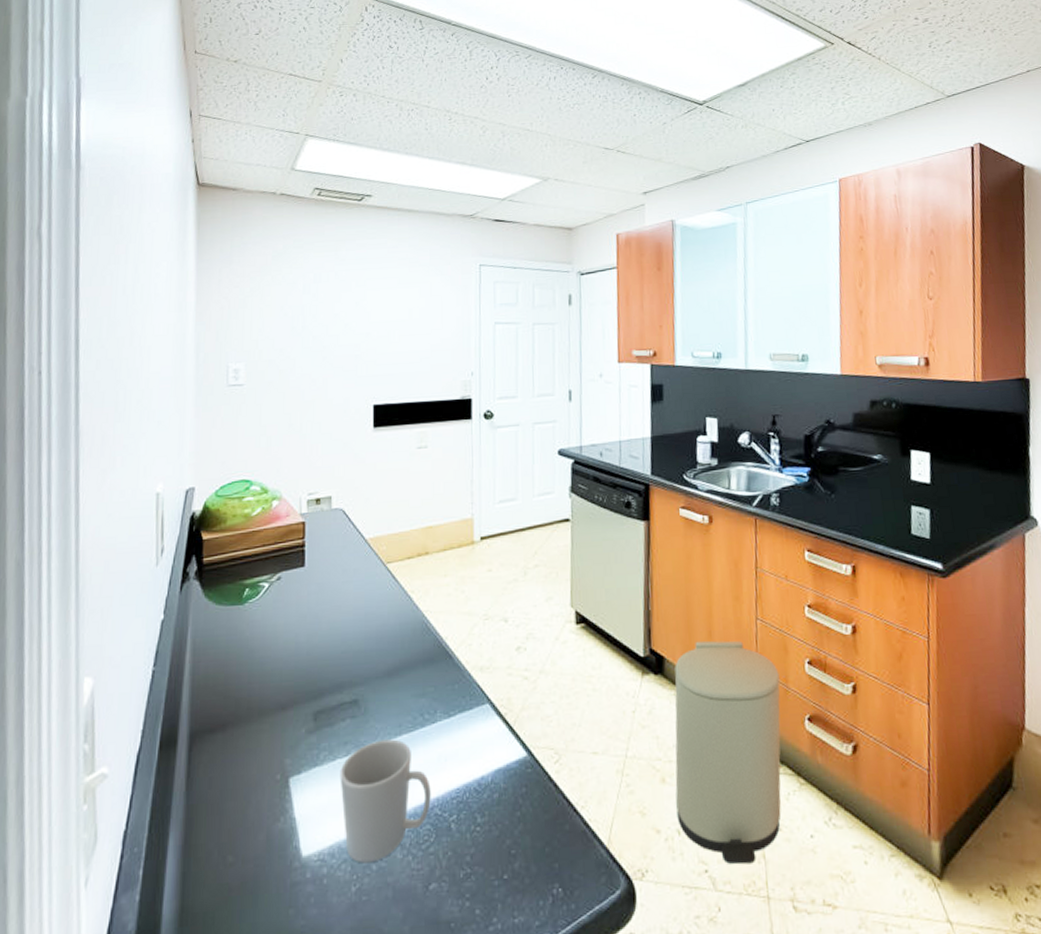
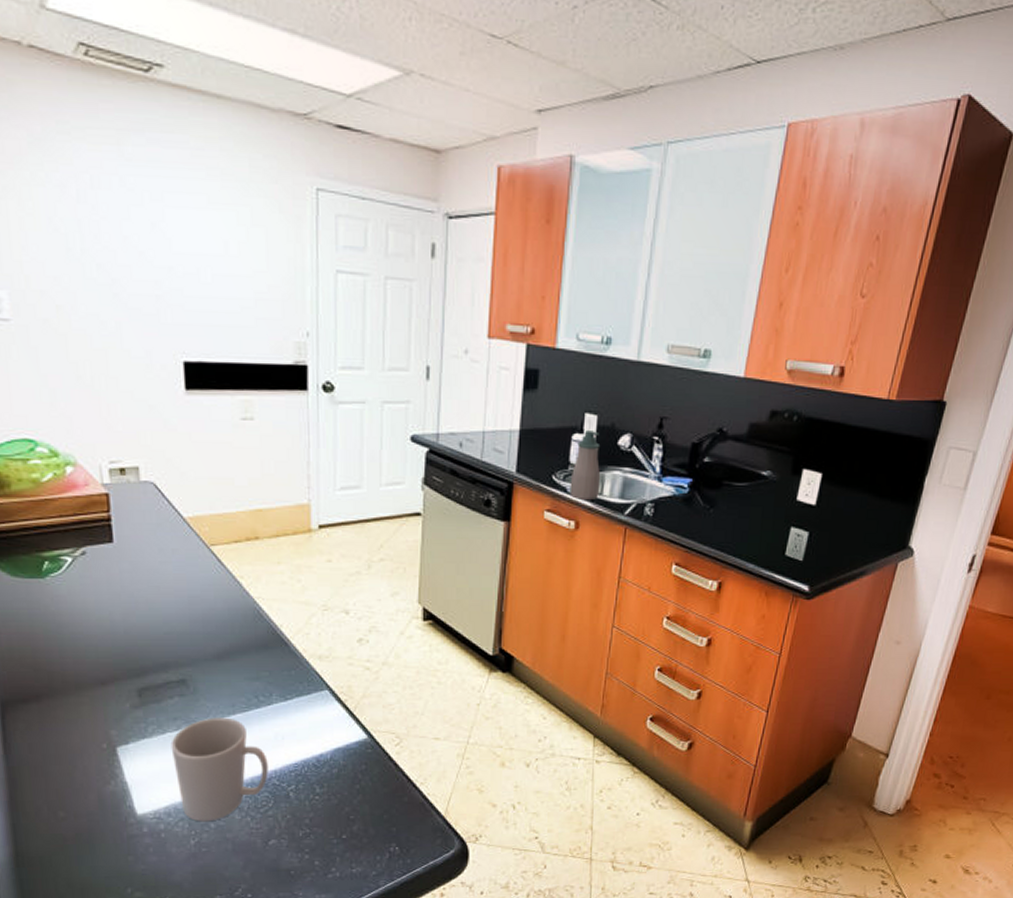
pedal bin: present [674,640,781,865] -> none [513,644,628,834]
soap bottle: none [699,432,728,496] -> present [569,431,601,501]

